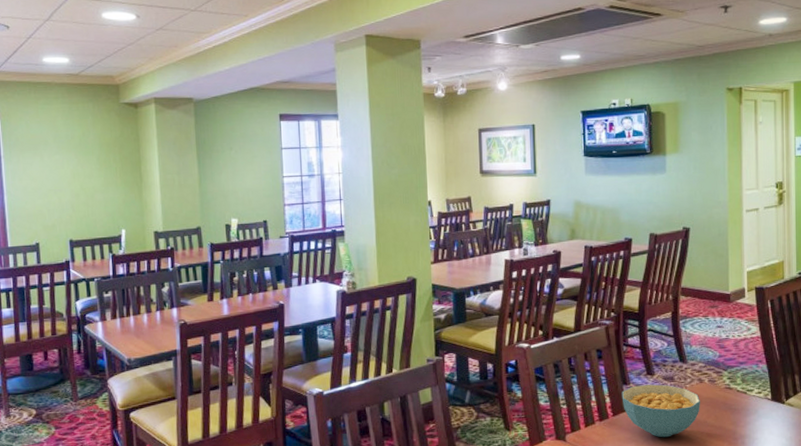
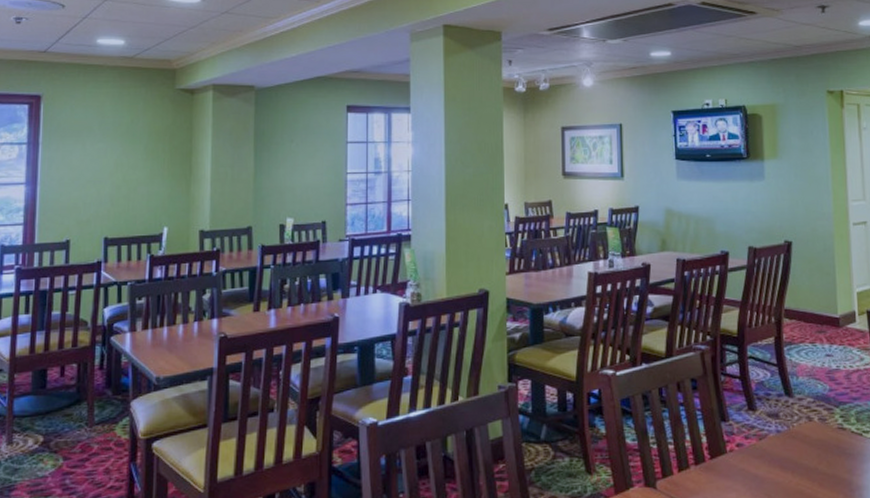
cereal bowl: present [621,384,701,438] -> none [719,422,811,487]

